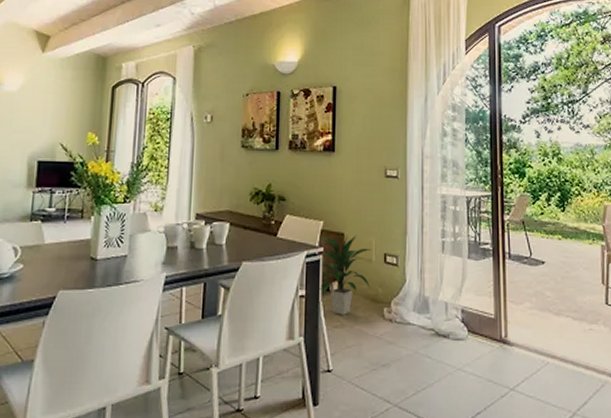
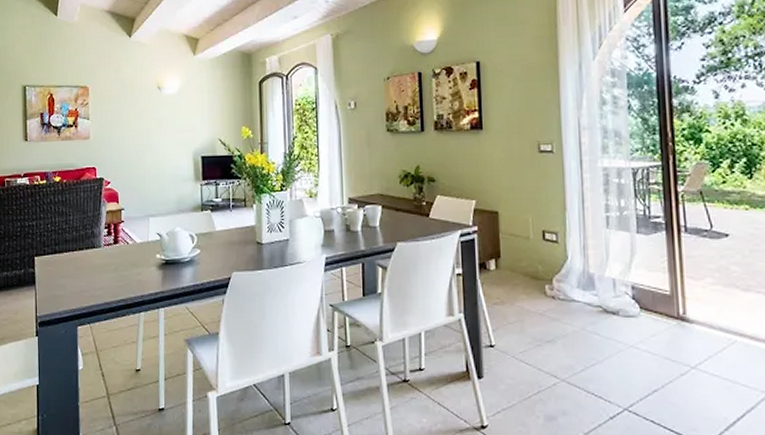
indoor plant: present [320,235,372,315] -> none [474,212,529,292]

